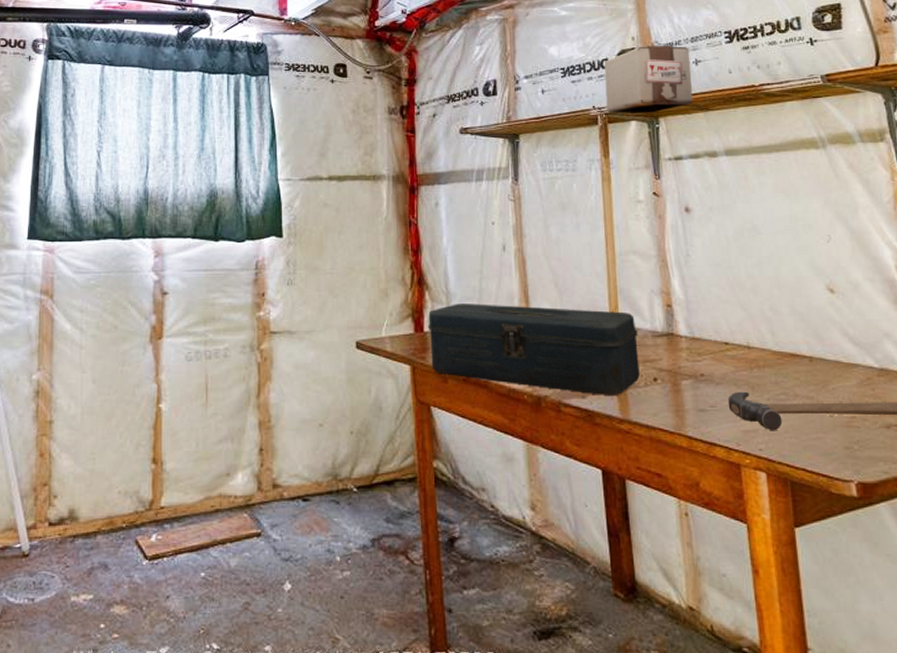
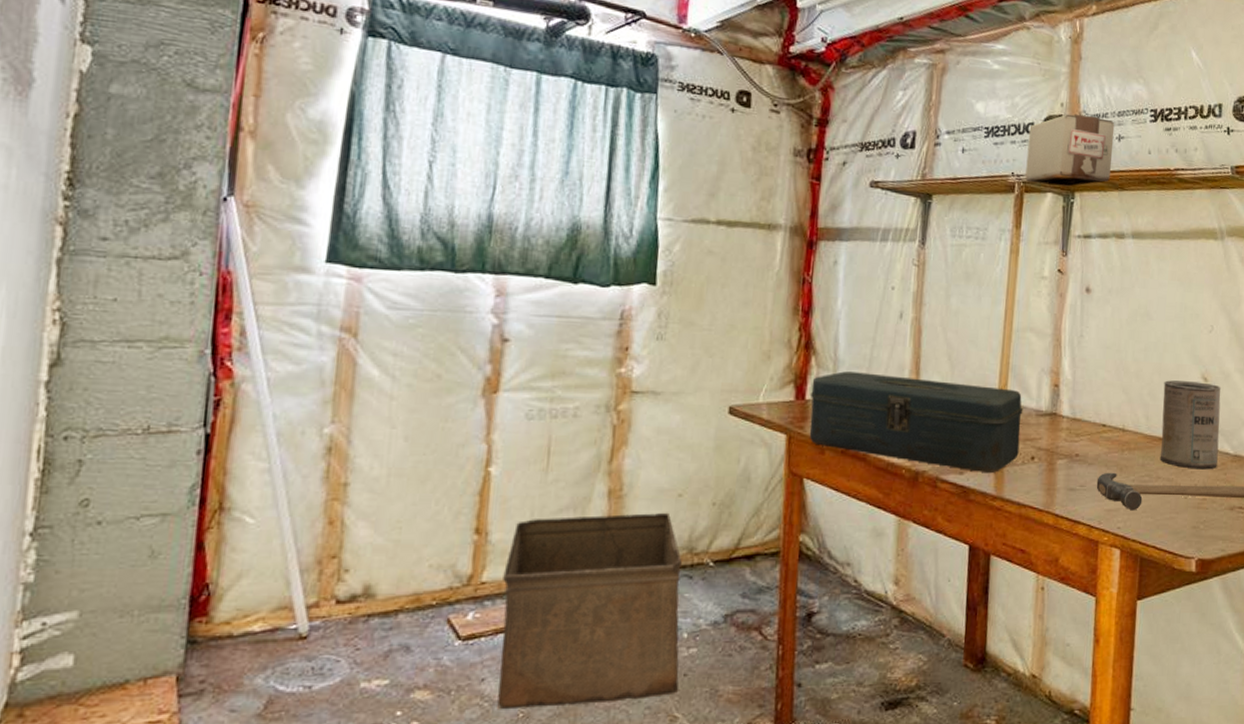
storage bin: none [178,441,338,626] -> present [497,512,683,710]
paint can: none [785,294,862,386] -> present [1159,380,1222,470]

